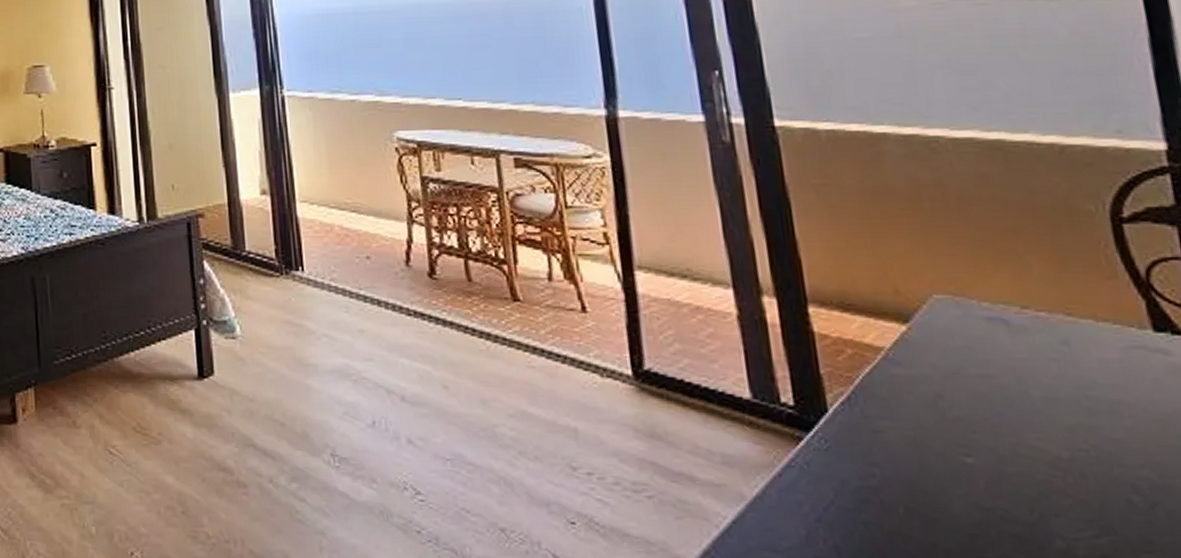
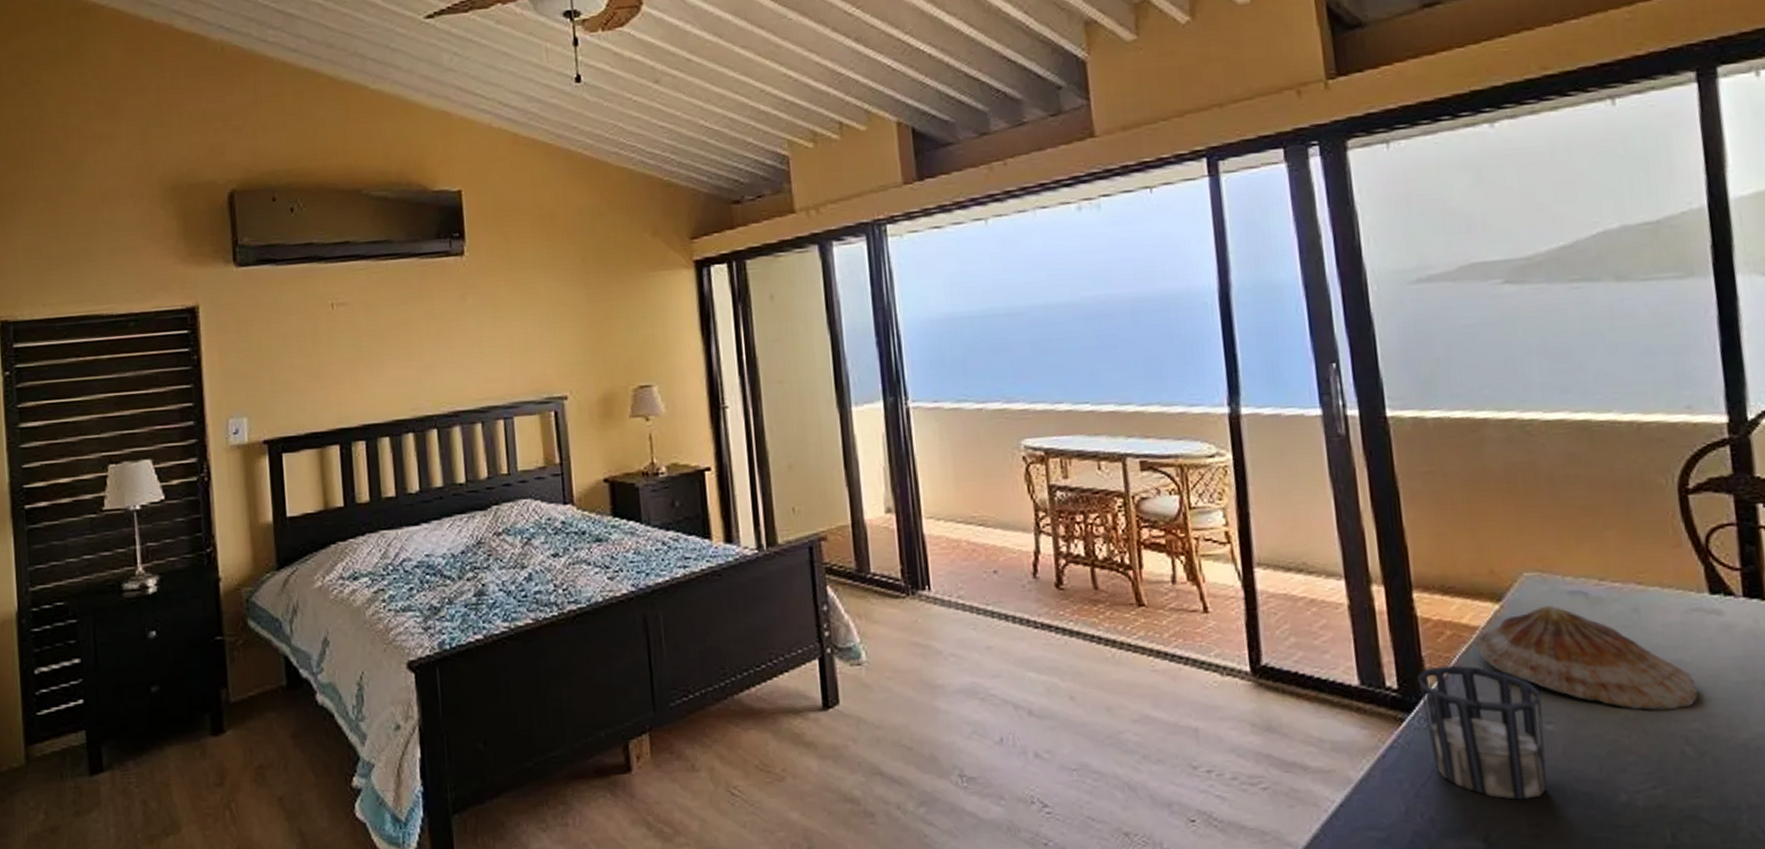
cup: none [816,385,970,535] -> present [1417,665,1548,800]
seashell: none [878,330,1145,454] -> present [1473,604,1698,712]

